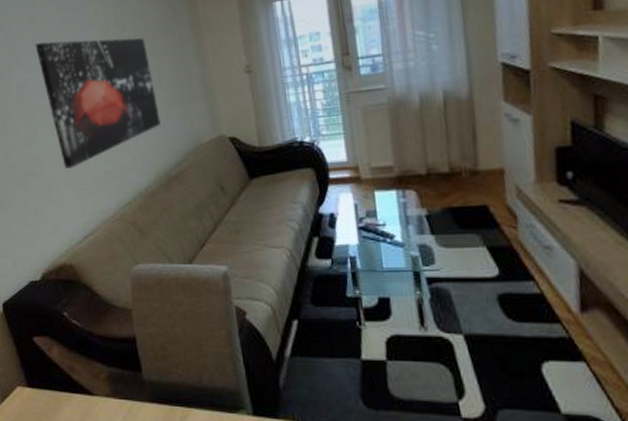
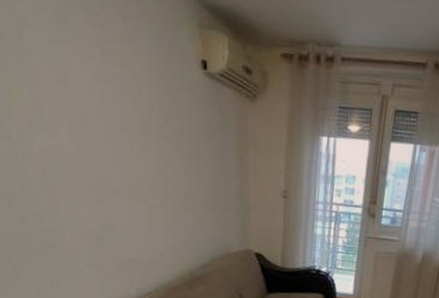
wall art: present [35,37,161,169] -> none [65,110,193,249]

